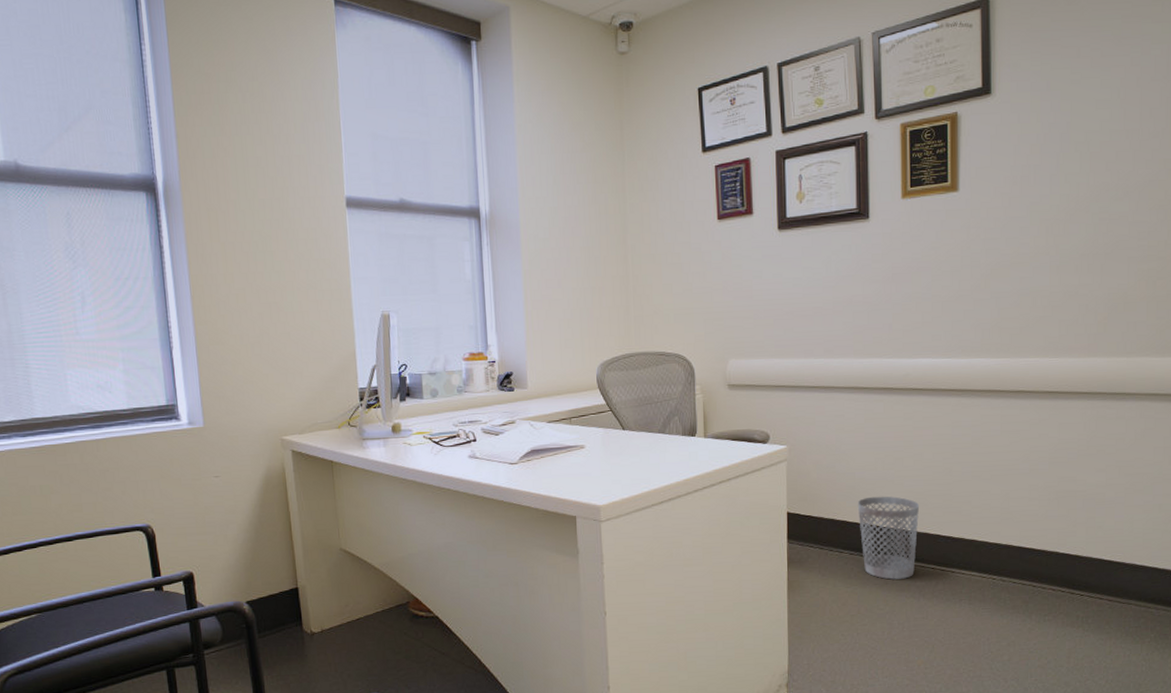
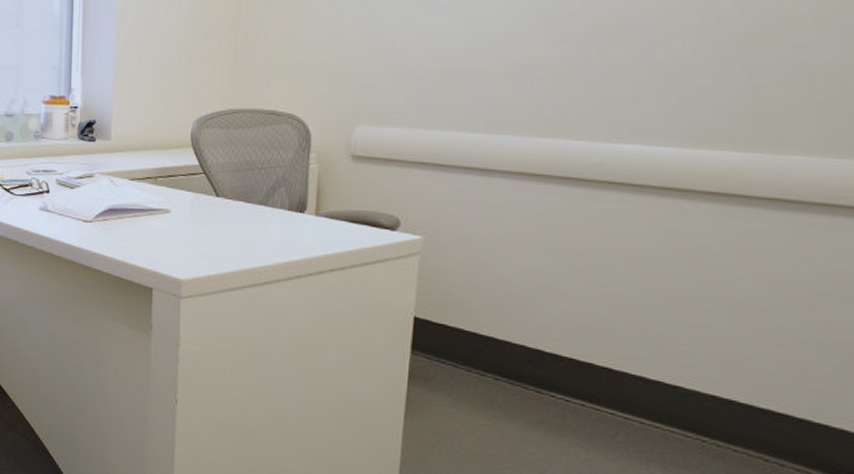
wastebasket: present [857,496,920,580] -> none [511,311,602,421]

